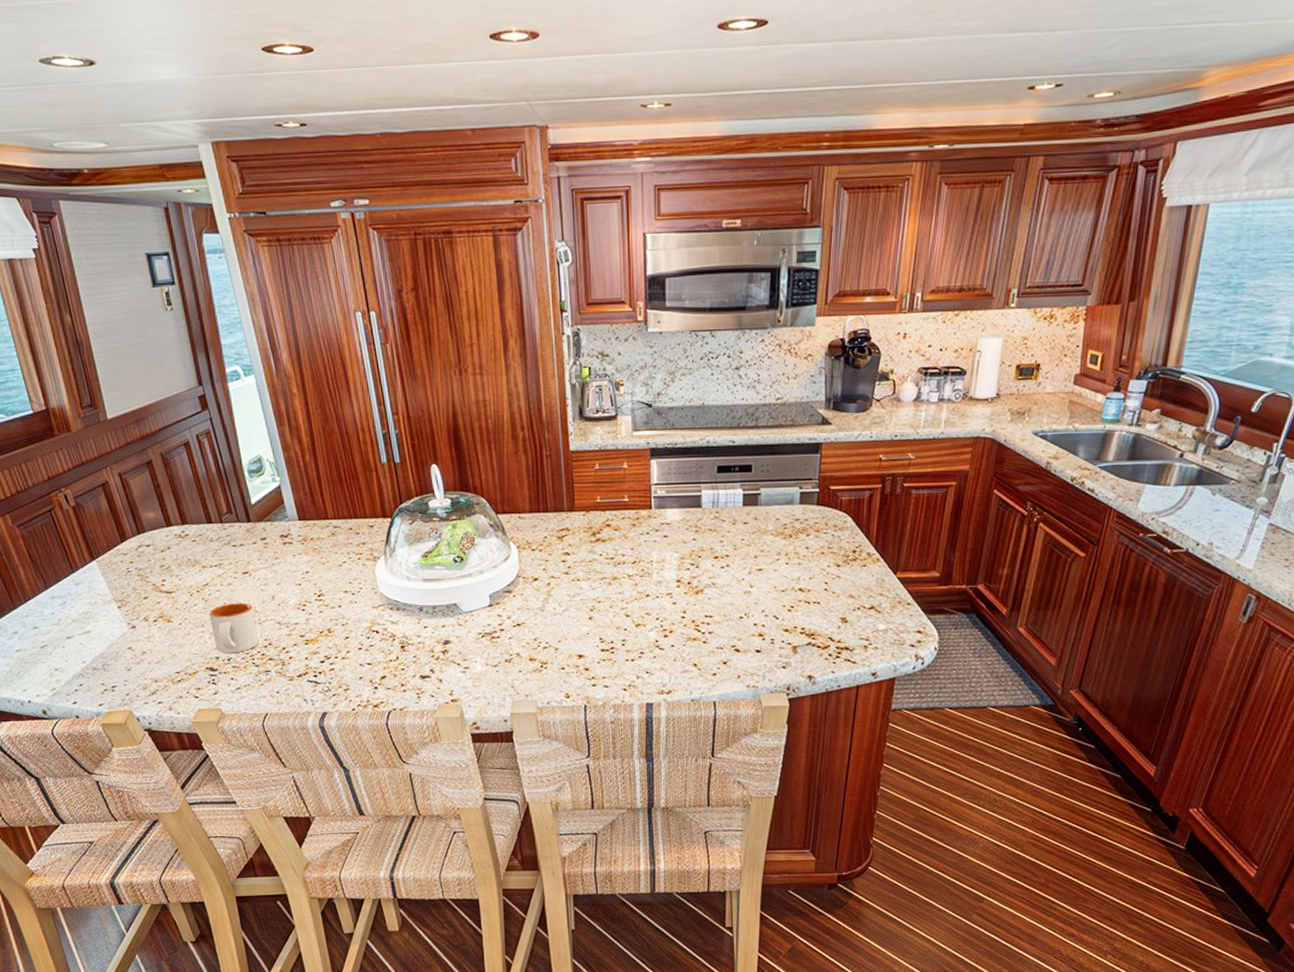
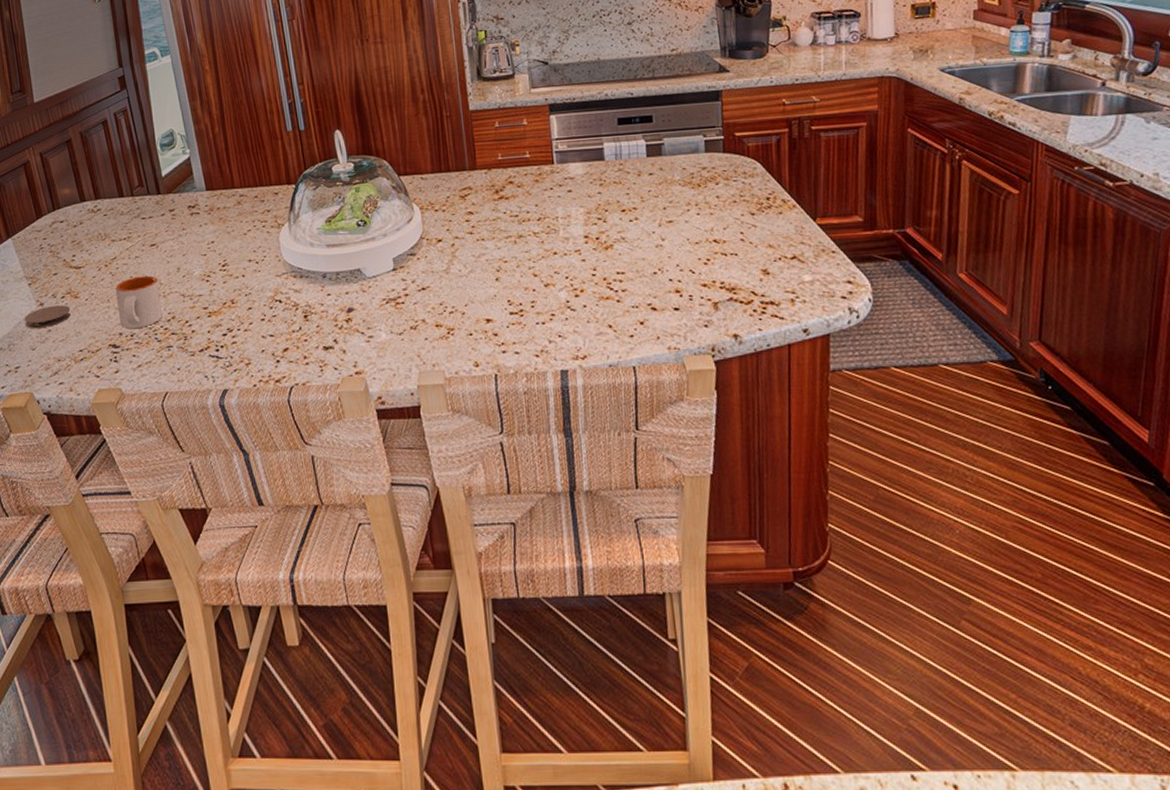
coaster: none [116,628,165,651] -> present [24,305,71,329]

